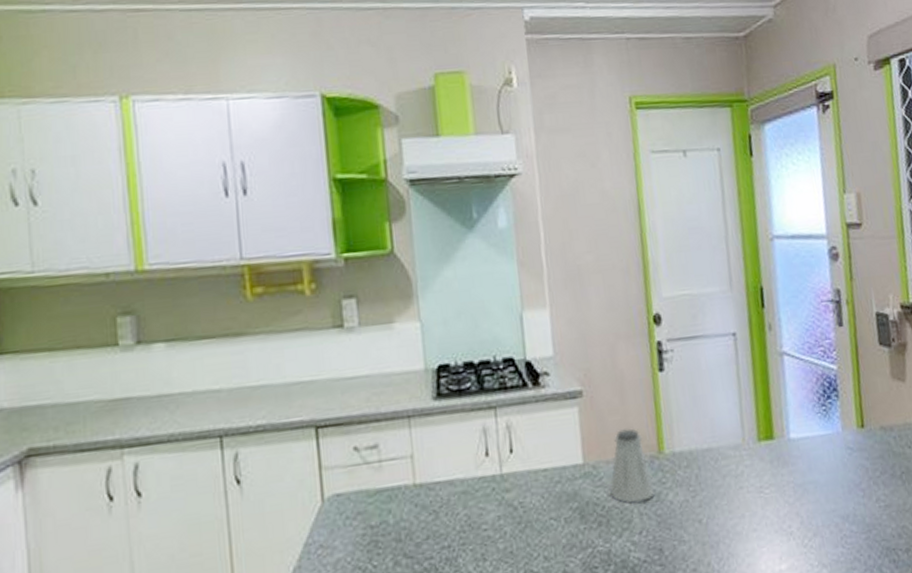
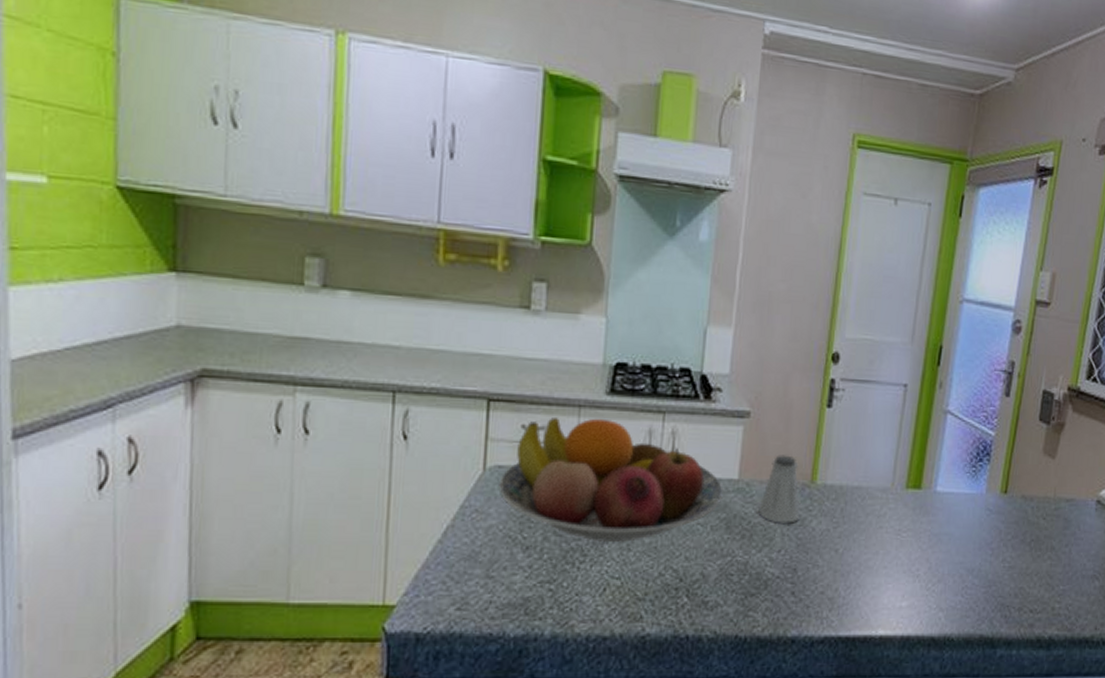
fruit bowl: none [340,425,571,557] -> present [498,416,723,542]

